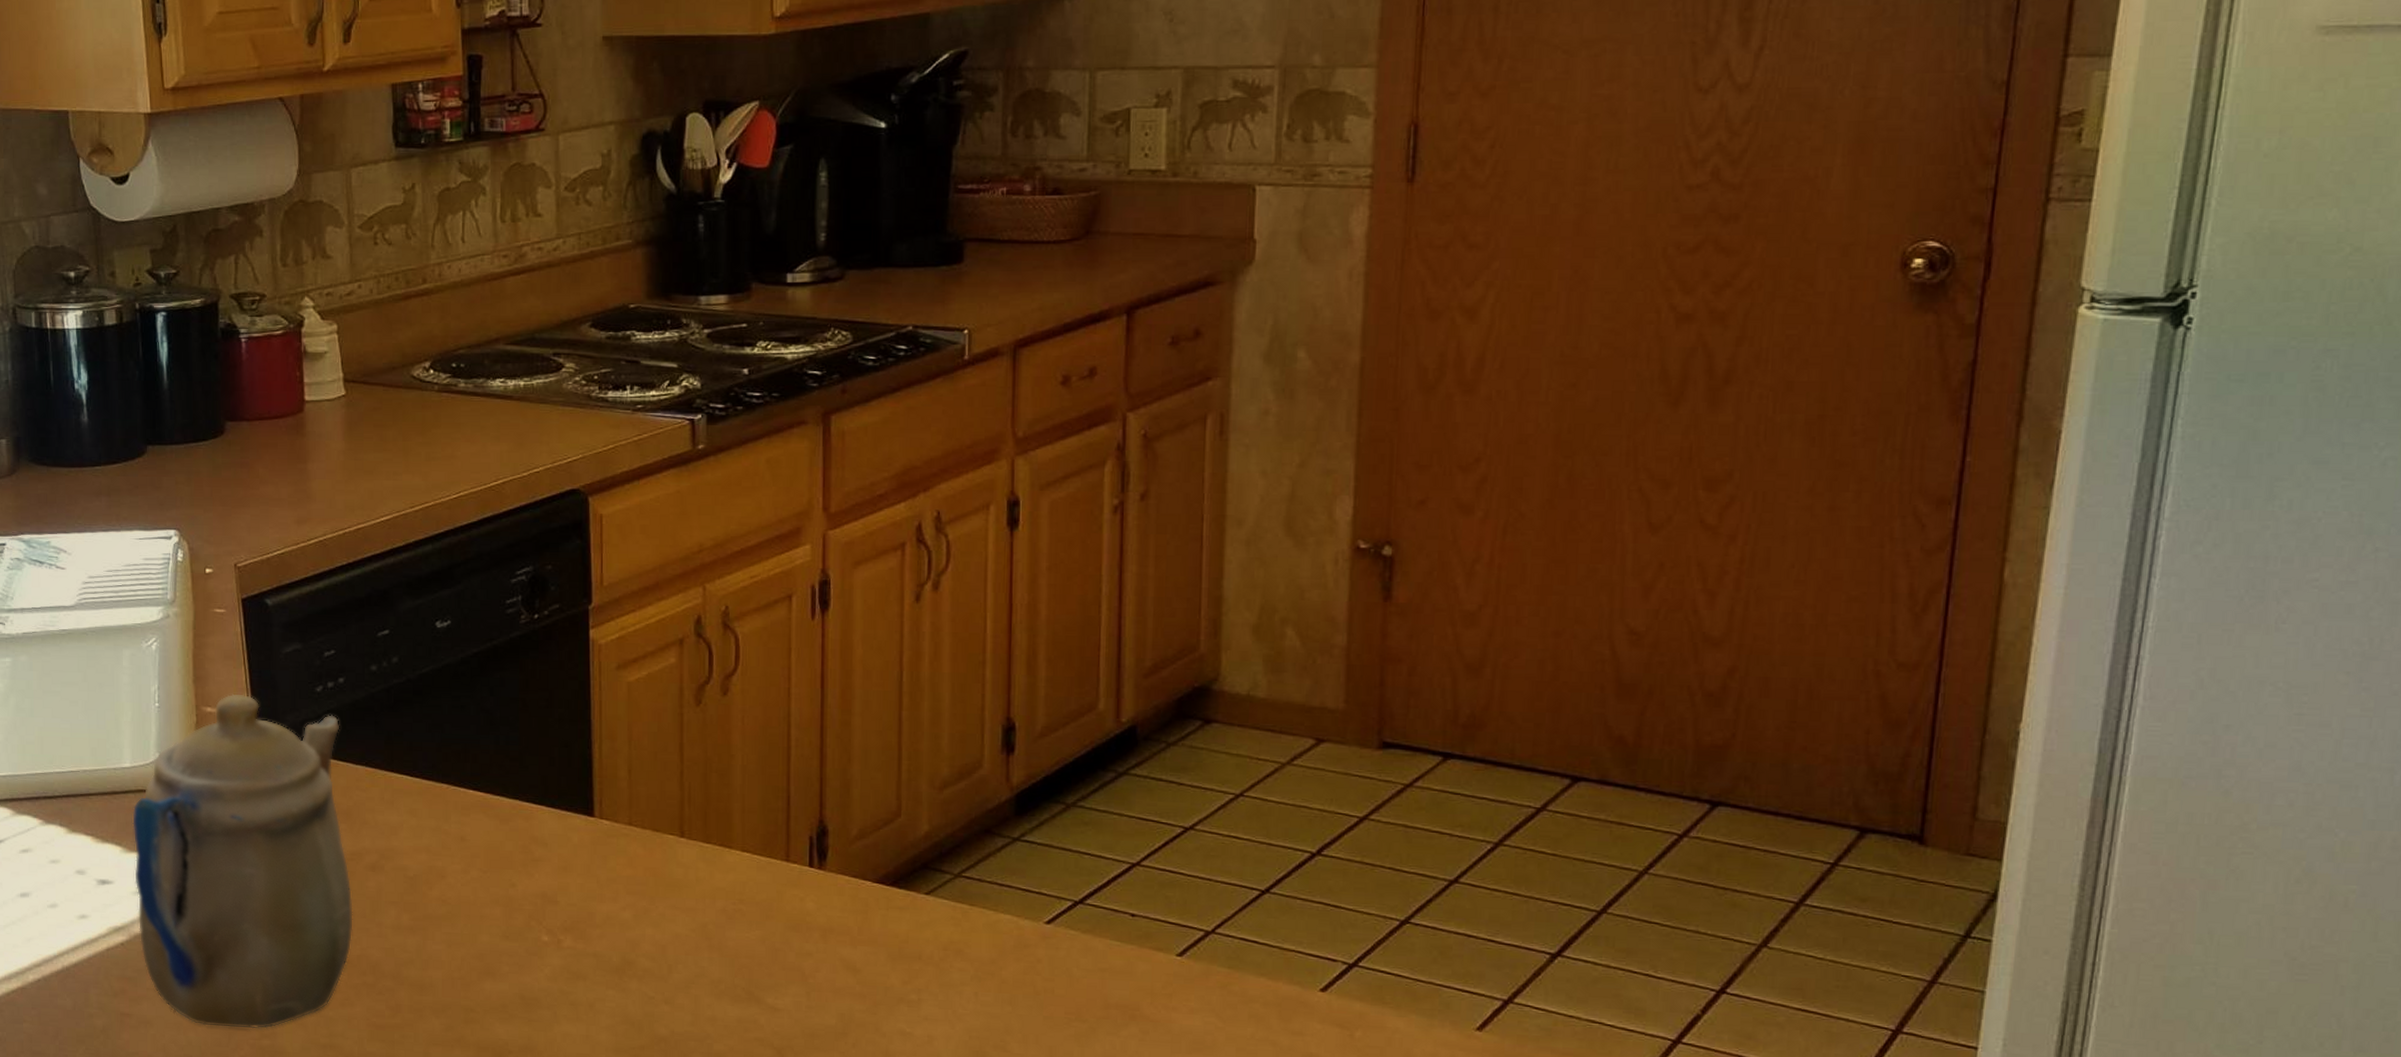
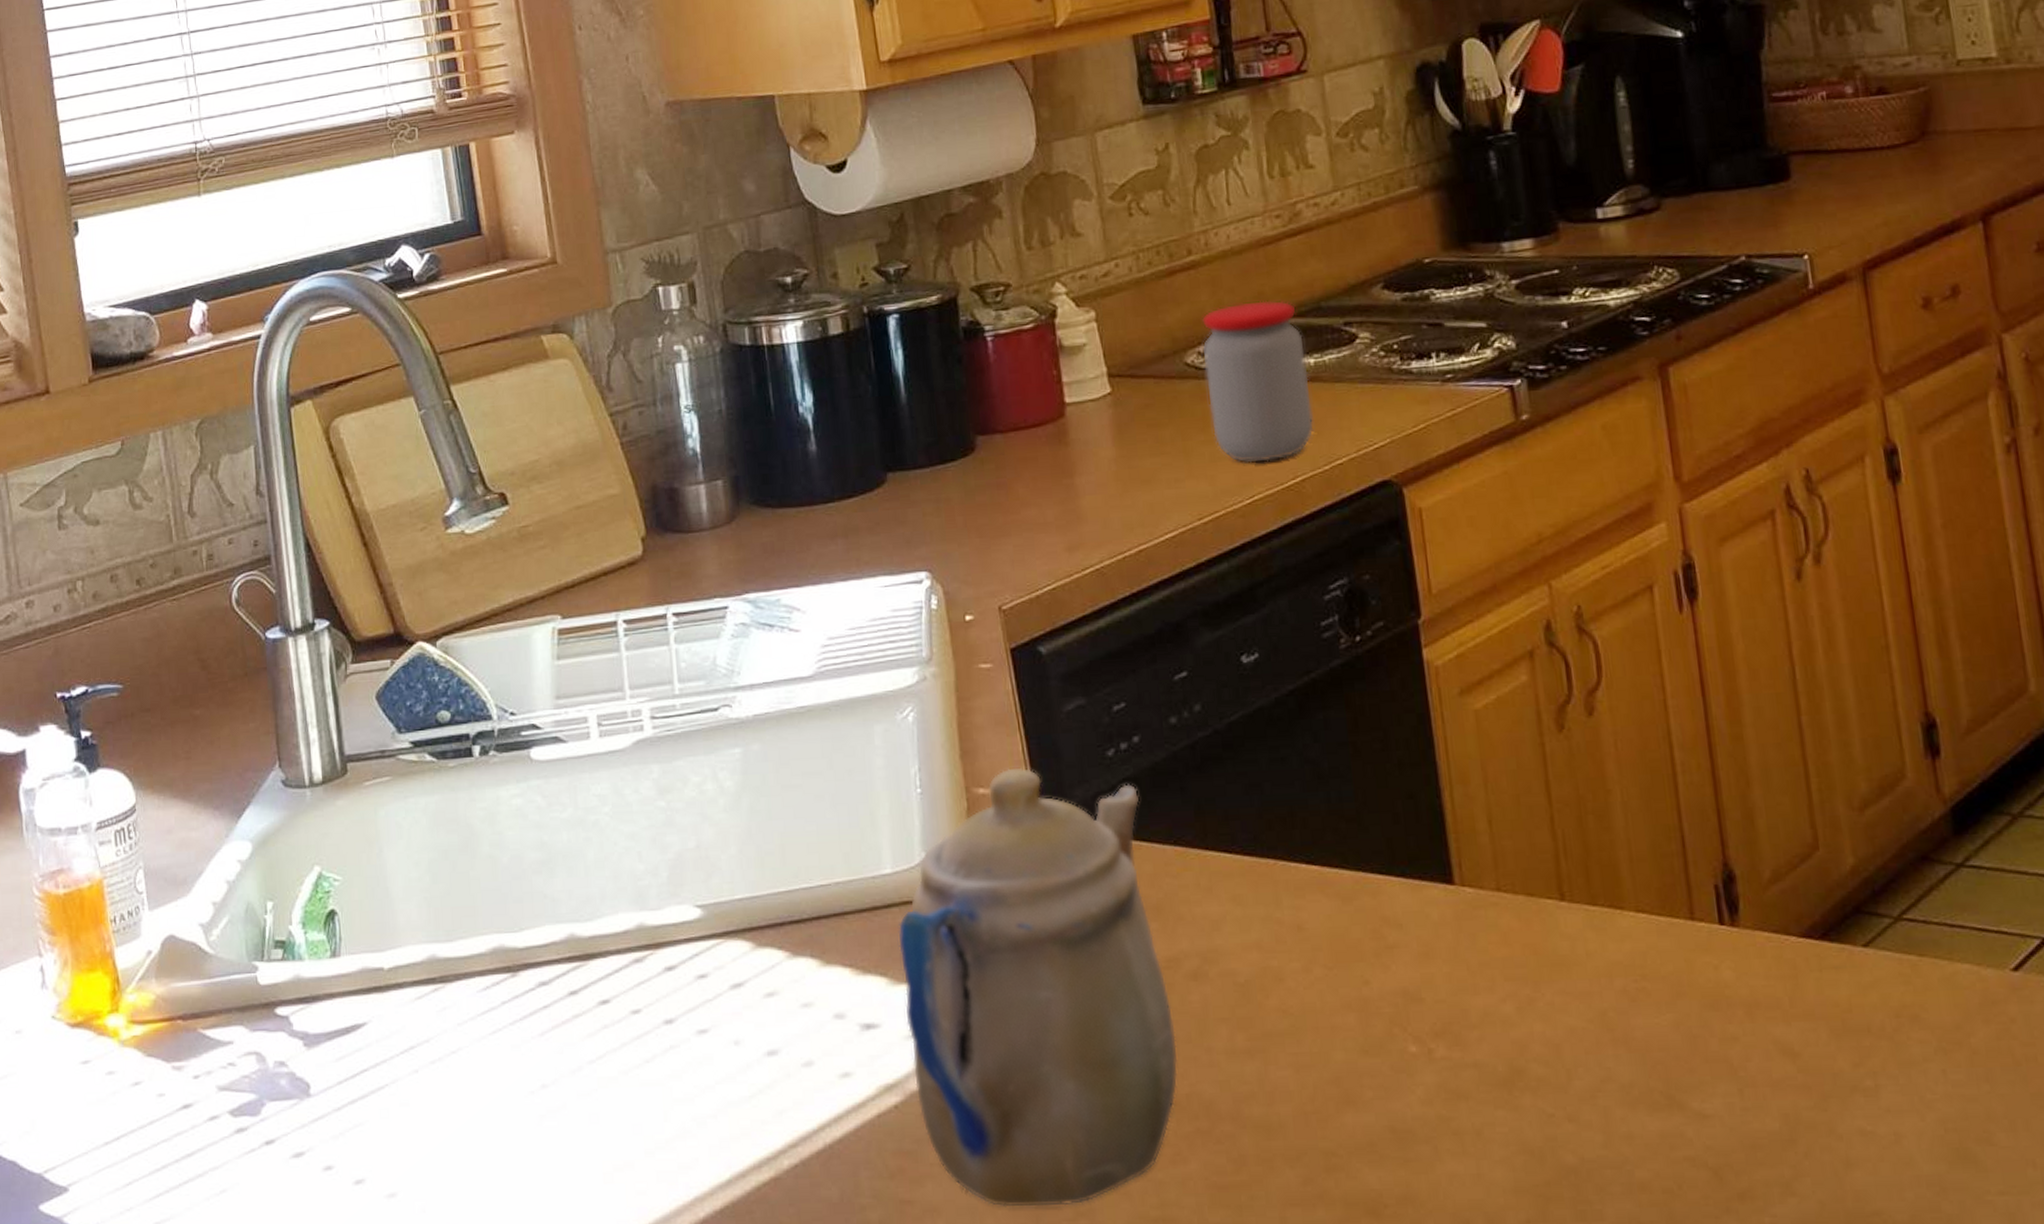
jar: none [428,328,518,465] -> present [1202,300,1314,463]

